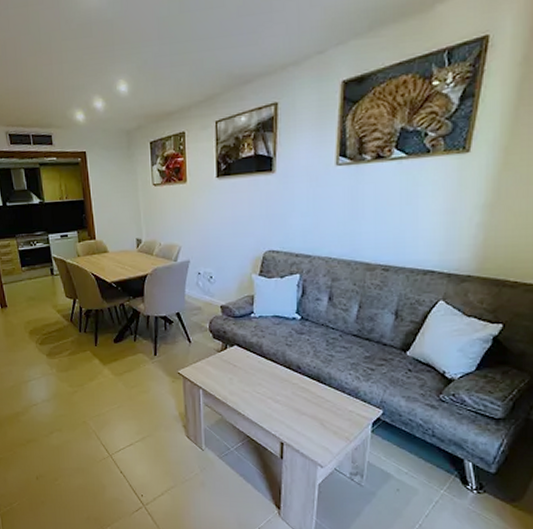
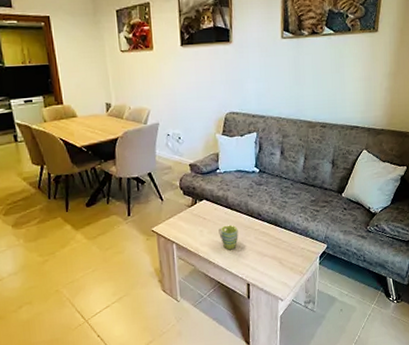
mug: none [250,375,273,403] -> present [218,224,239,250]

